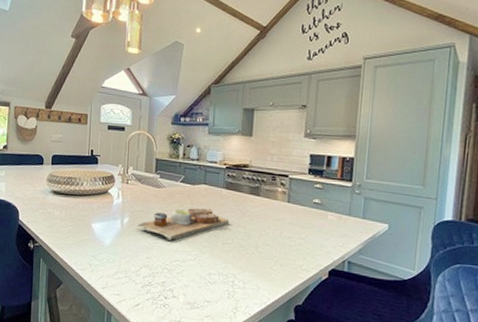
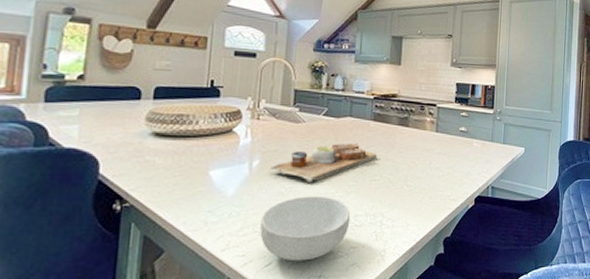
cereal bowl: none [130,251,205,307] -> present [260,196,351,262]

